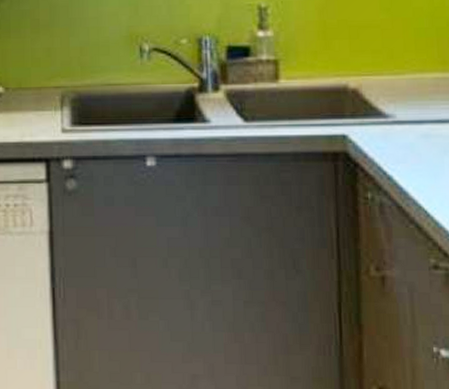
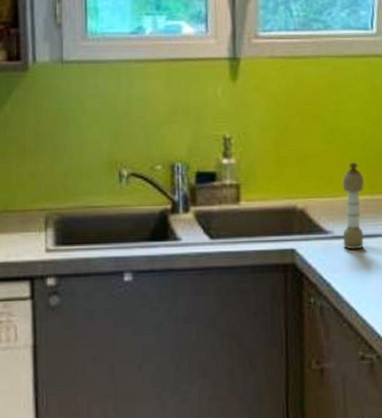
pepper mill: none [406,34,435,137] -> present [342,162,365,250]

